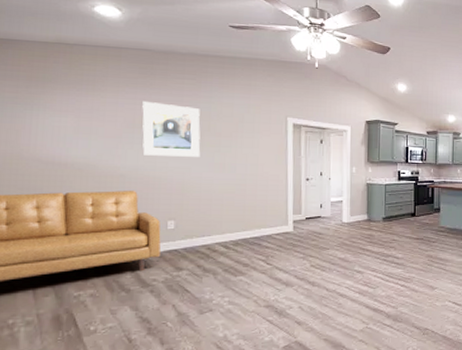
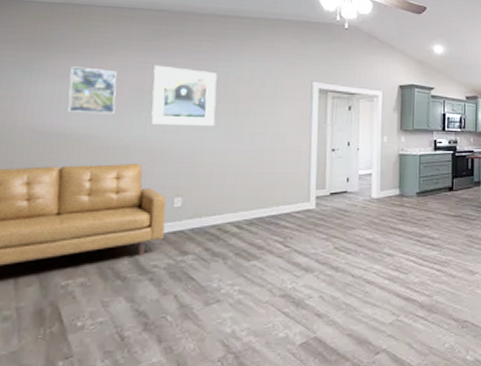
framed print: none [66,102,110,146] -> present [68,66,117,114]

